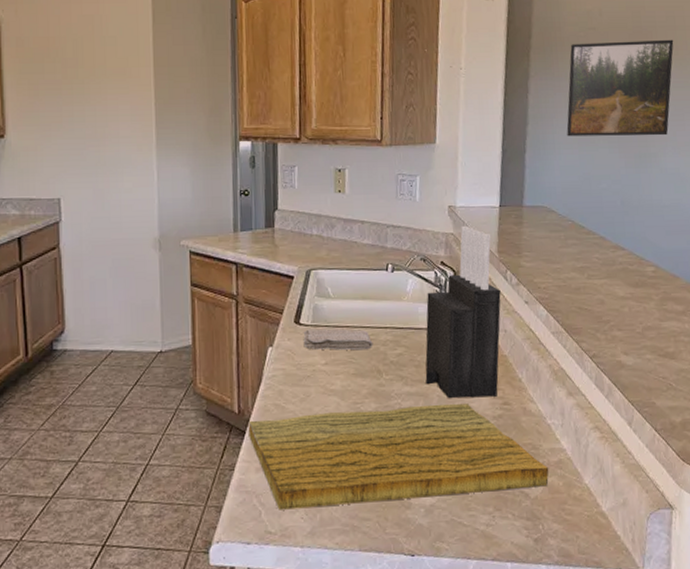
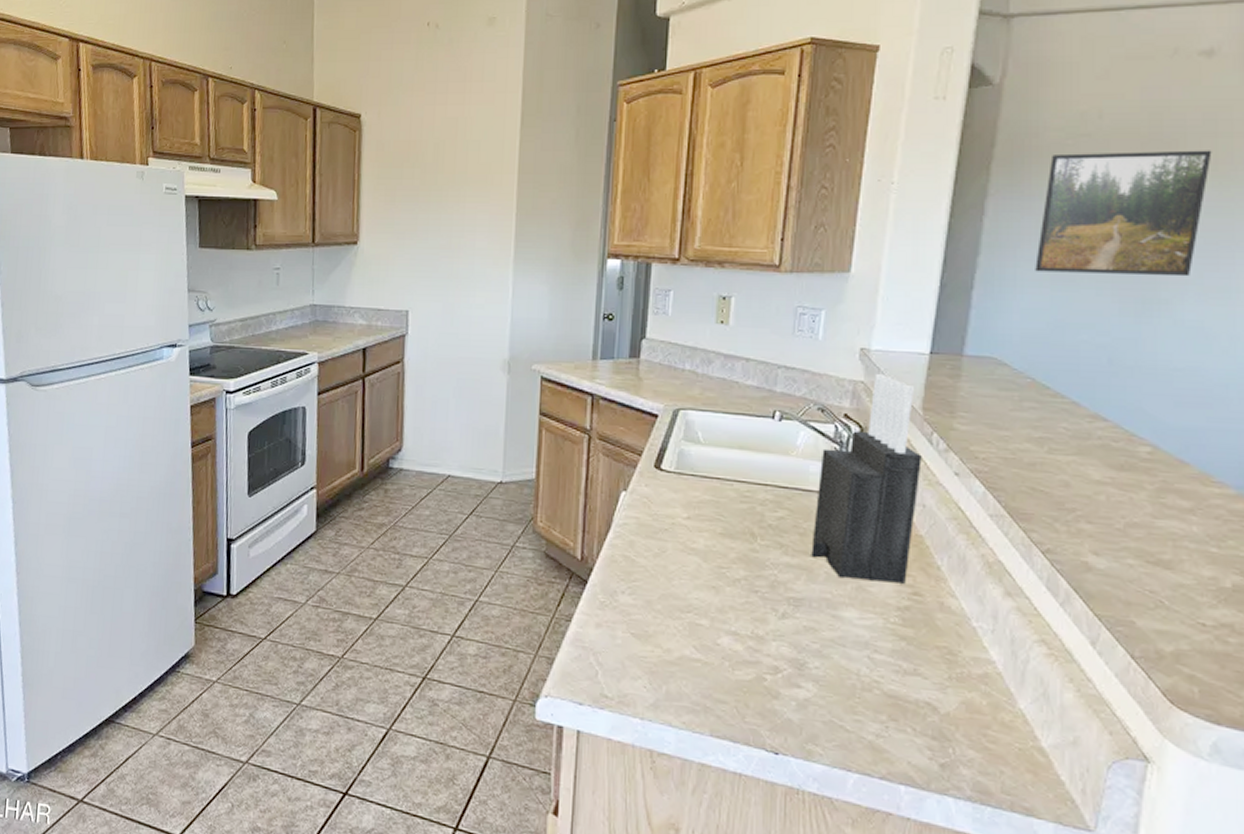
cutting board: present [248,403,549,510] -> none [591,569,969,703]
washcloth: present [303,328,373,351] -> none [663,476,748,508]

